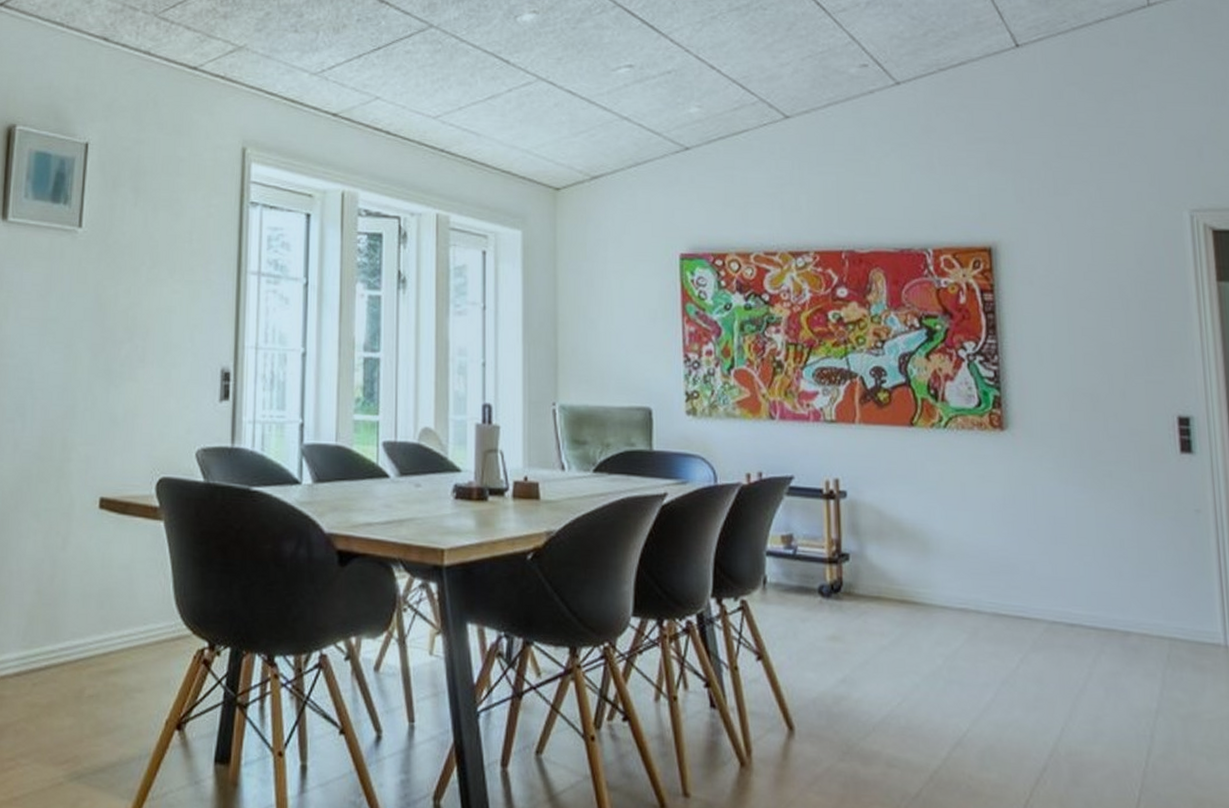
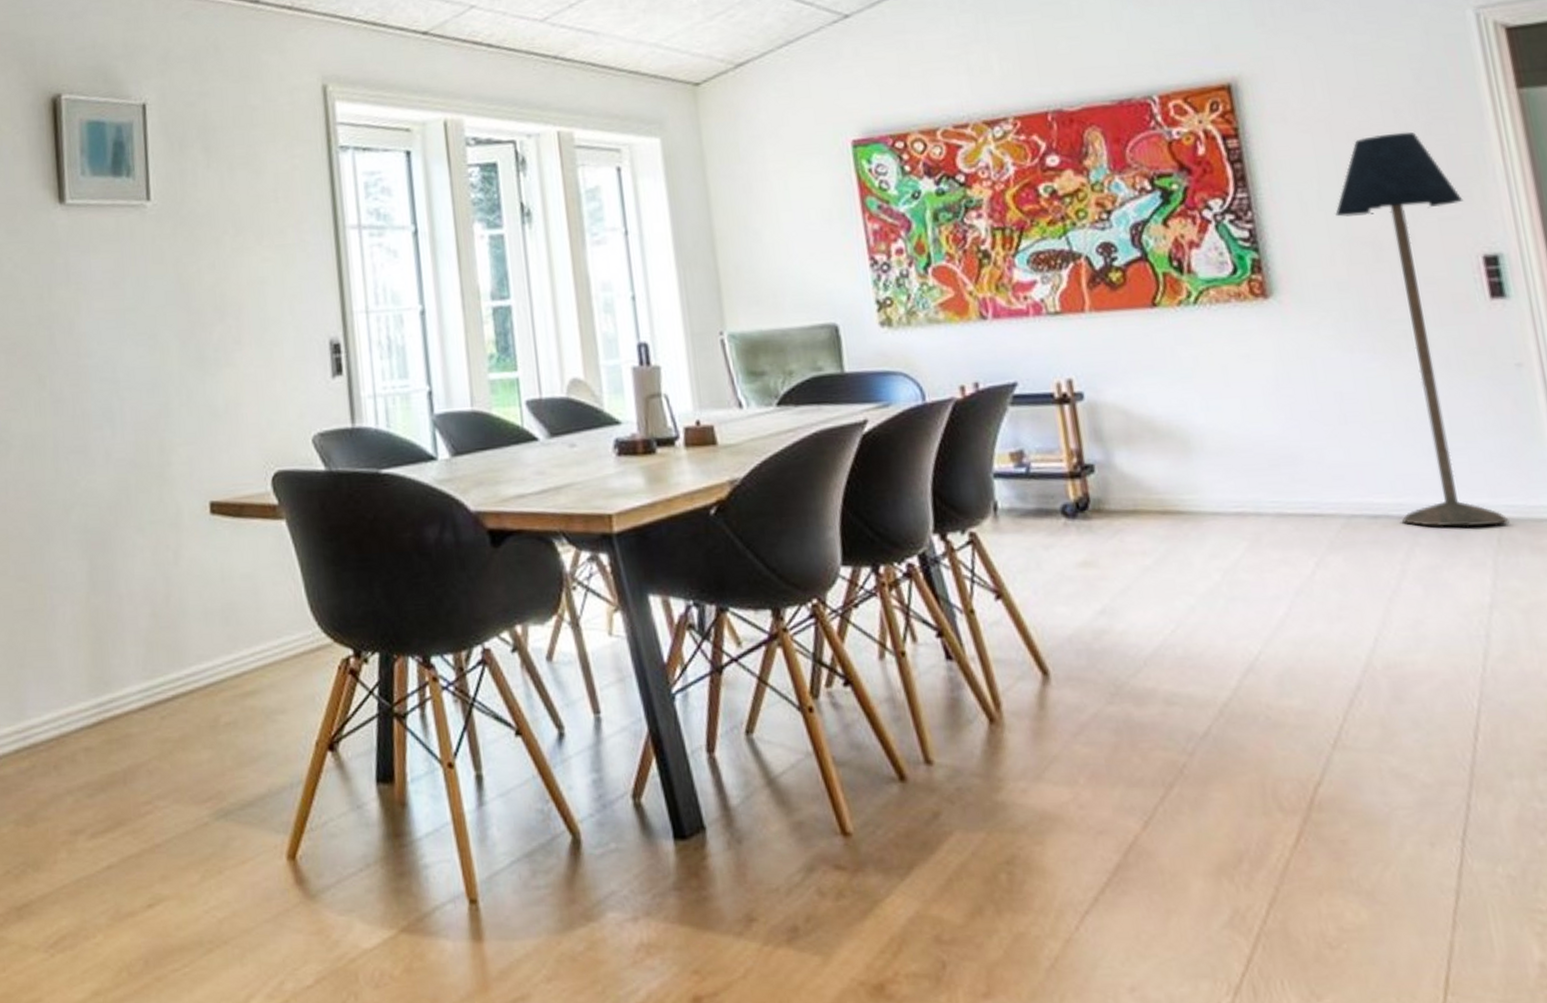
floor lamp: none [1064,305,1179,644] -> present [1335,132,1511,527]

